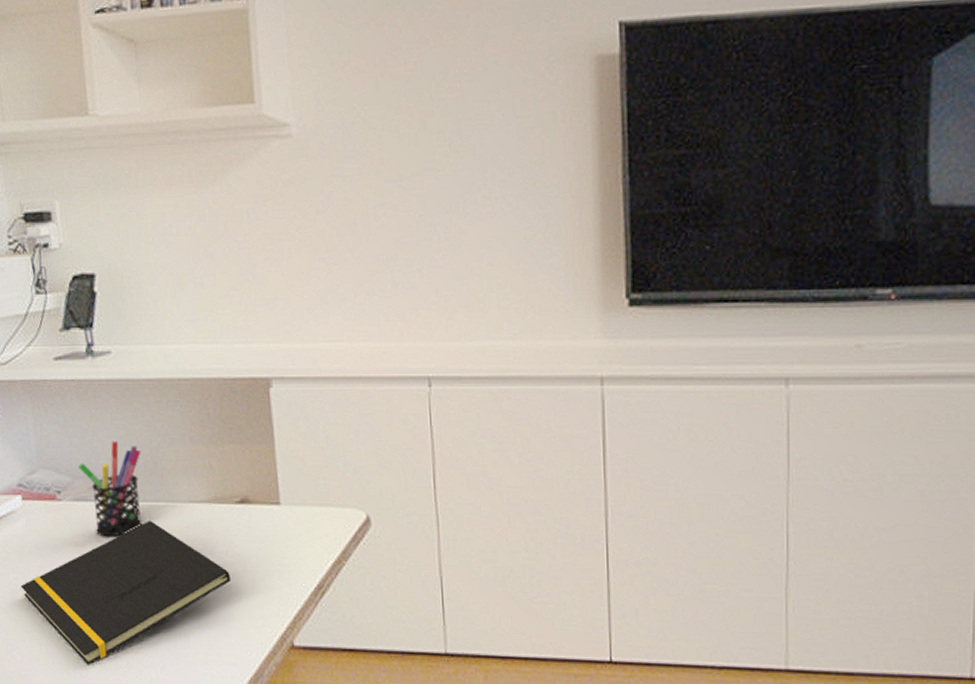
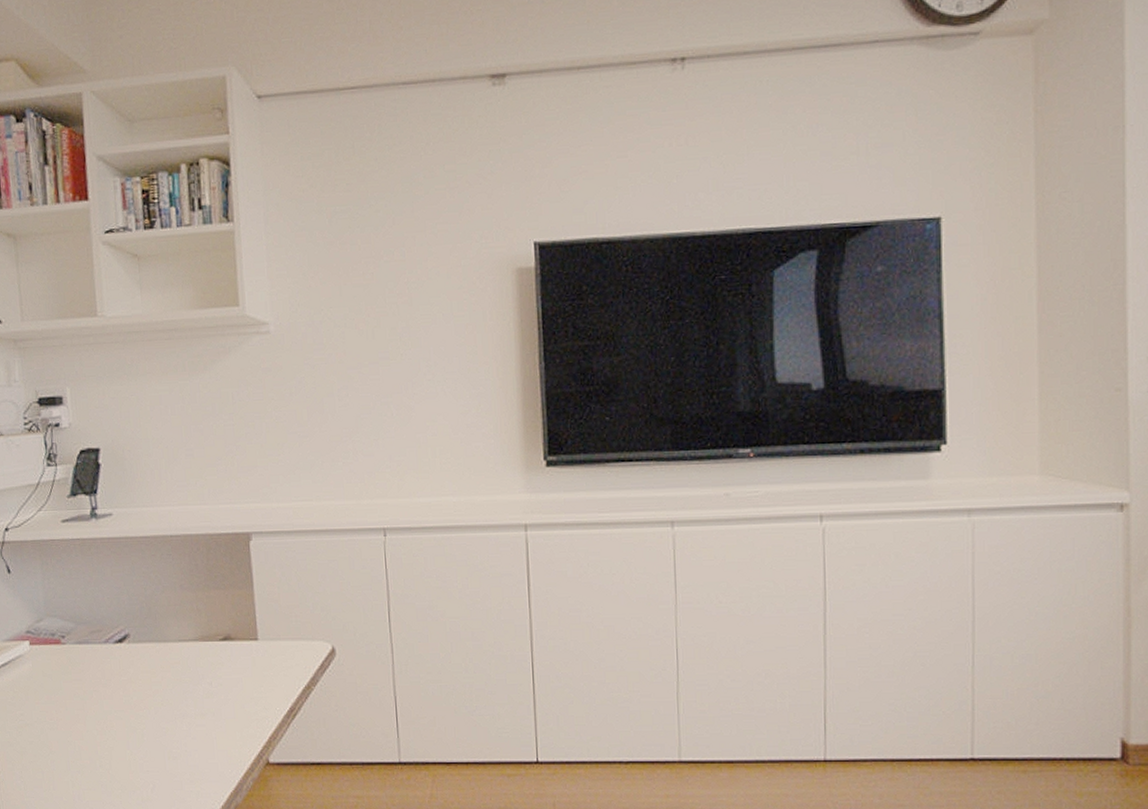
notepad: present [20,520,231,665] -> none [26,658,214,789]
pen holder: present [78,441,143,537] -> none [81,591,137,675]

